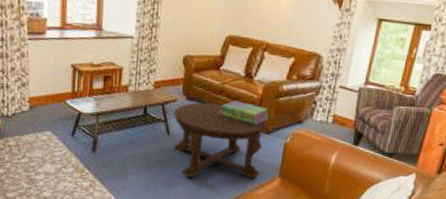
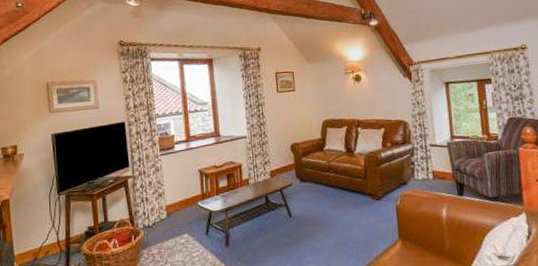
coffee table: present [173,102,266,179] -> none [292,180,381,256]
stack of books: present [218,100,269,126] -> none [330,174,376,195]

